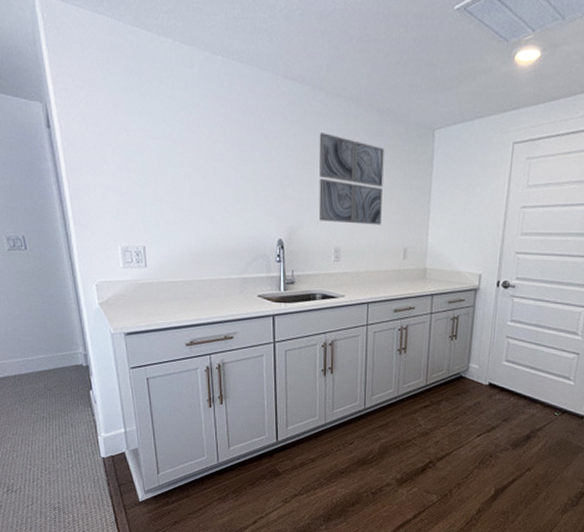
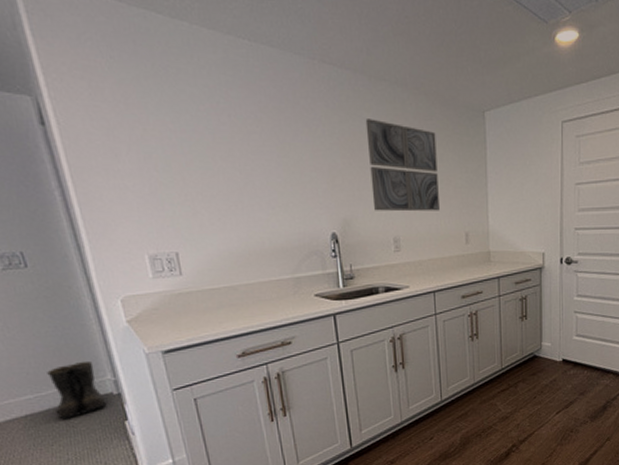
boots: none [34,334,77,383] -> present [47,360,107,420]

